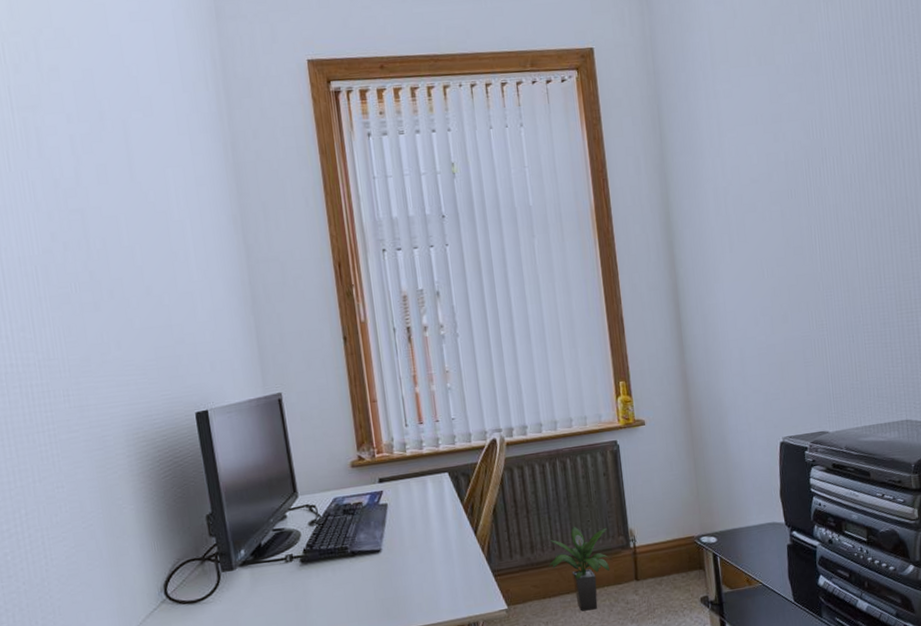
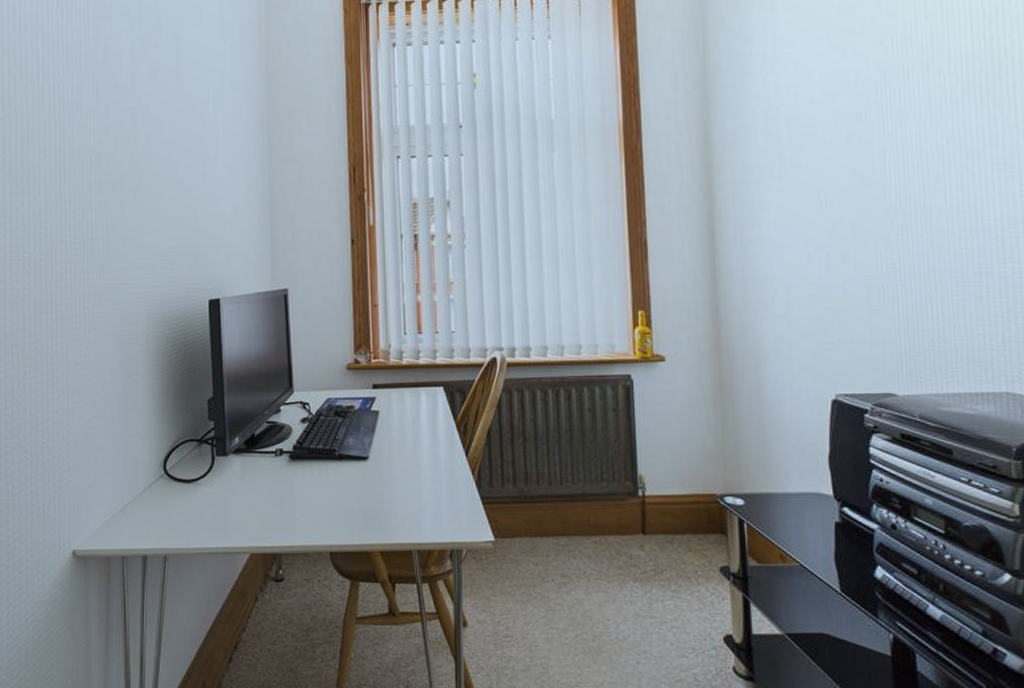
potted plant: present [548,526,612,612] -> none [543,462,616,559]

